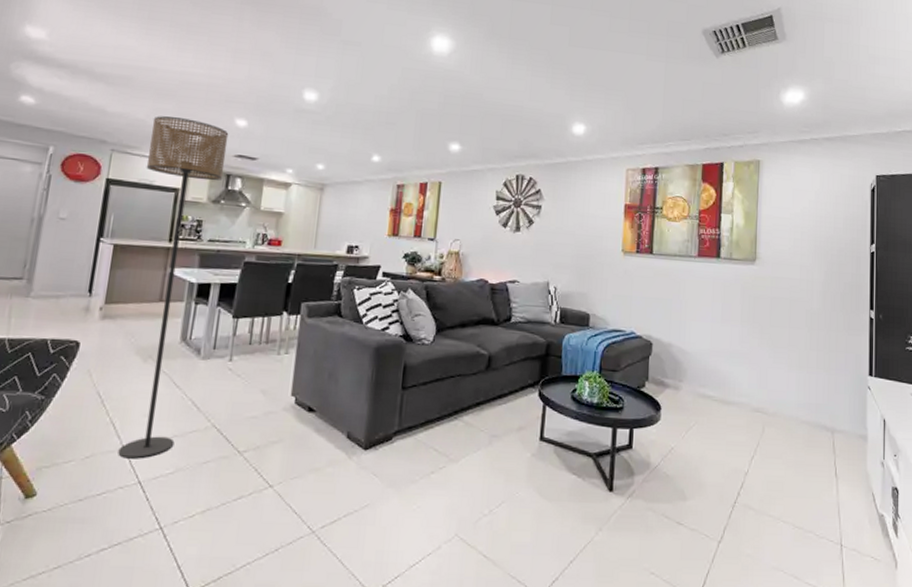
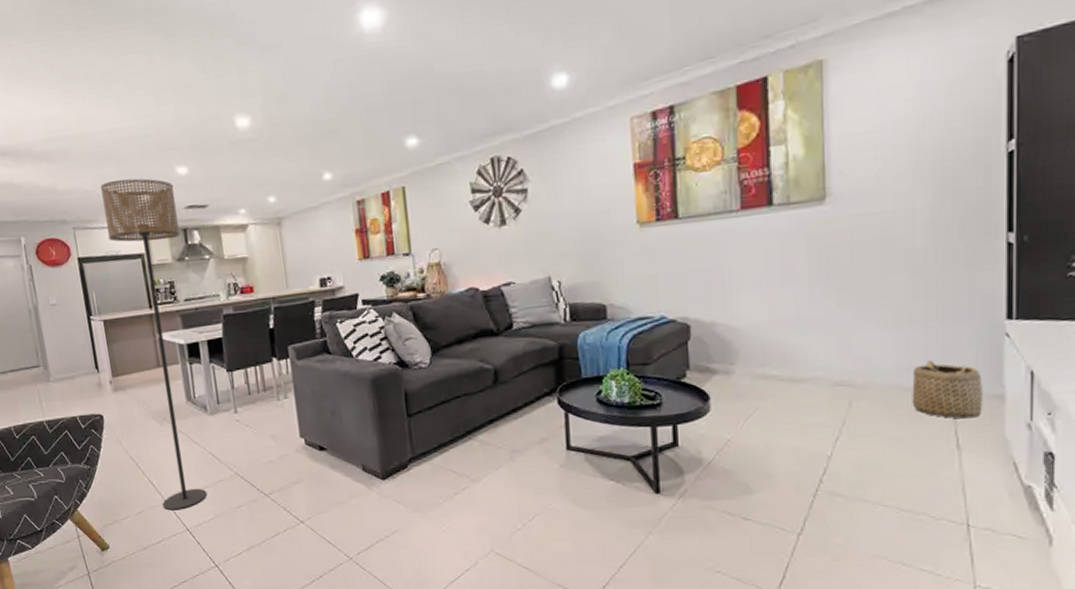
basket: none [806,401,853,452] -> present [912,361,983,419]

